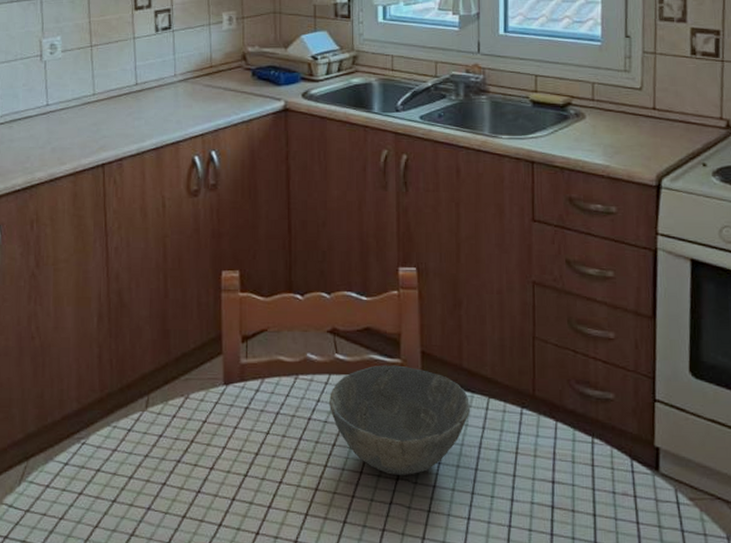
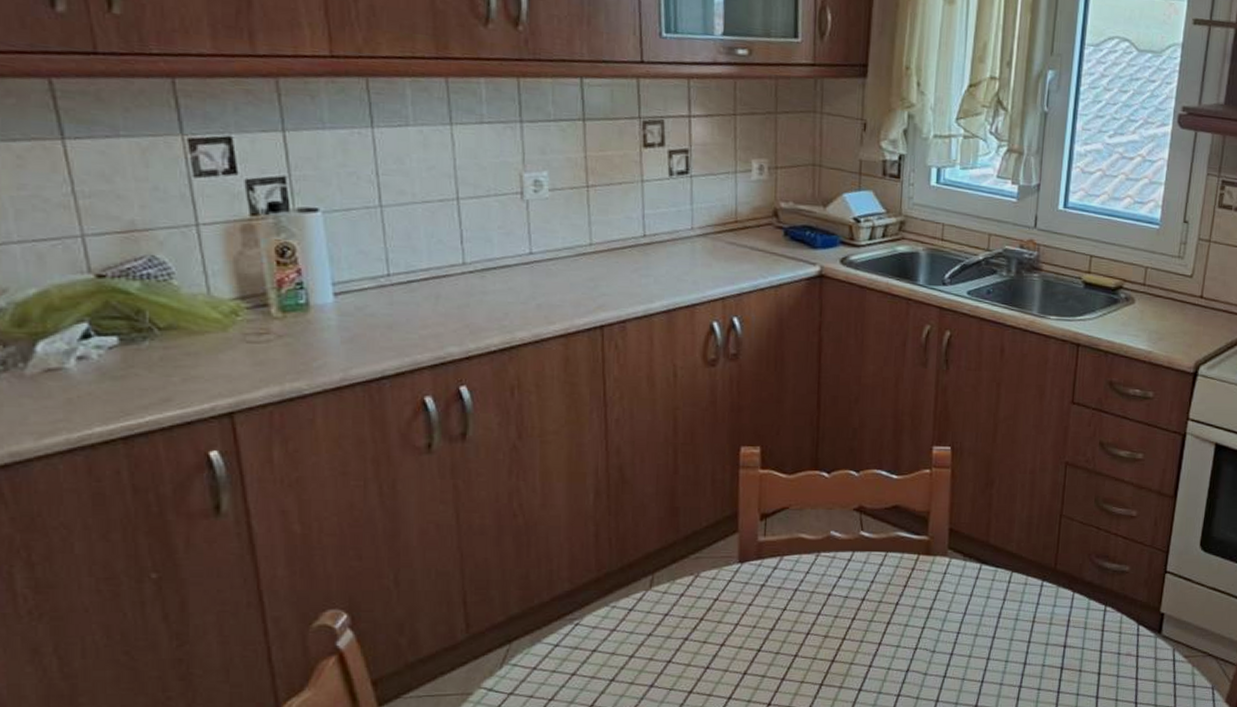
bowl: present [329,365,470,475] -> none [851,542,993,645]

